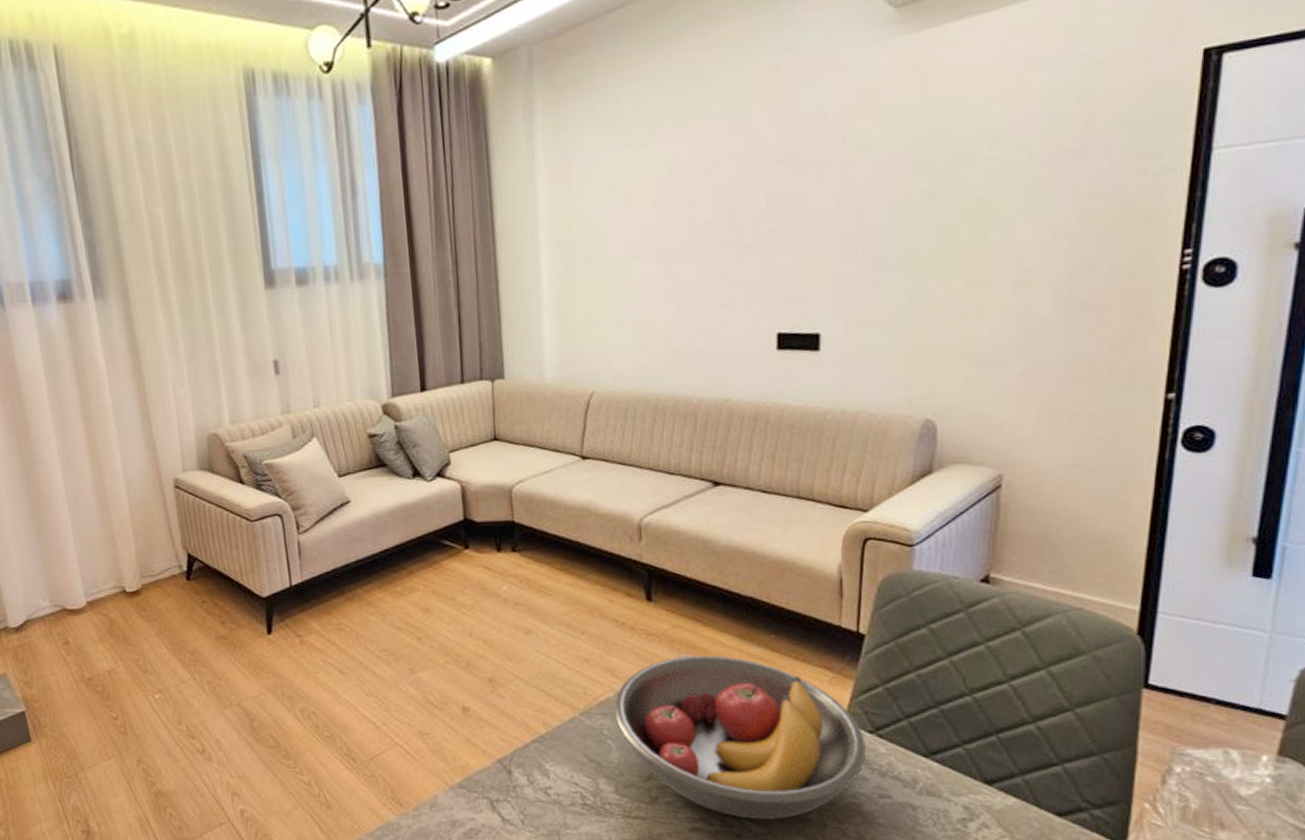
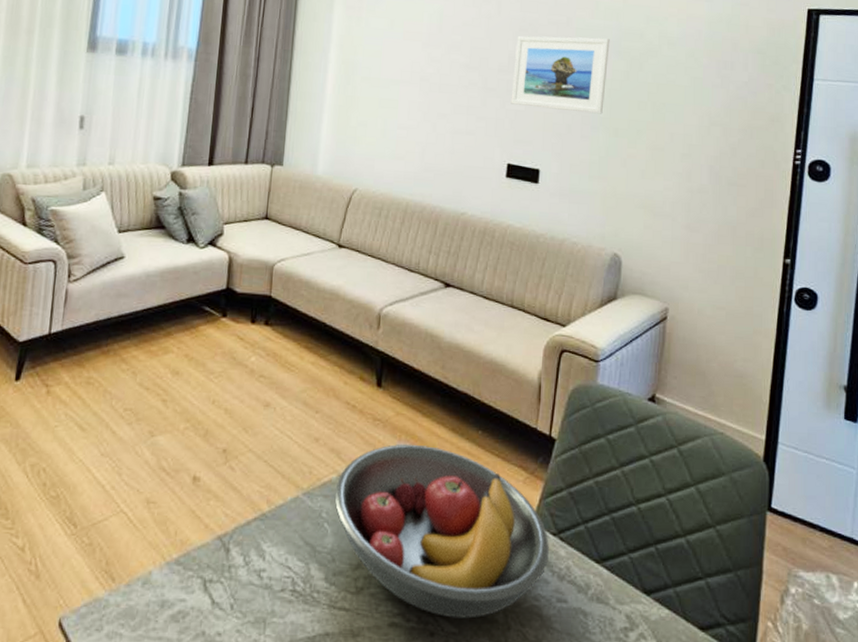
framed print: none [774,150,904,260] -> present [510,35,610,114]

